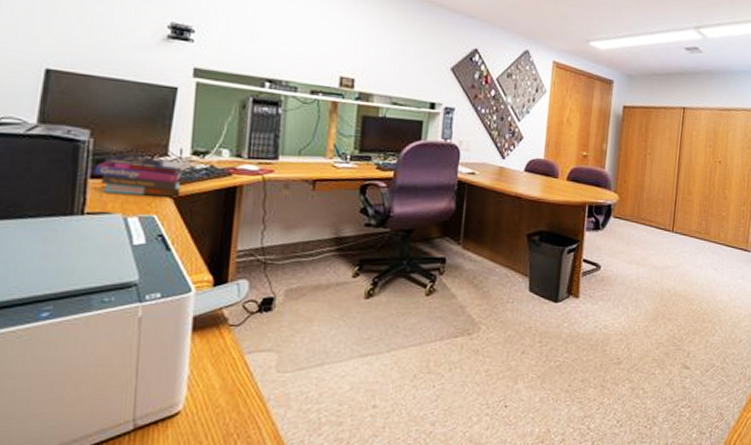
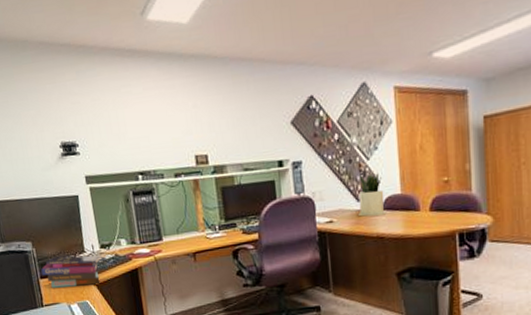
planter: none [499,134,529,177] -> present [357,173,387,218]

